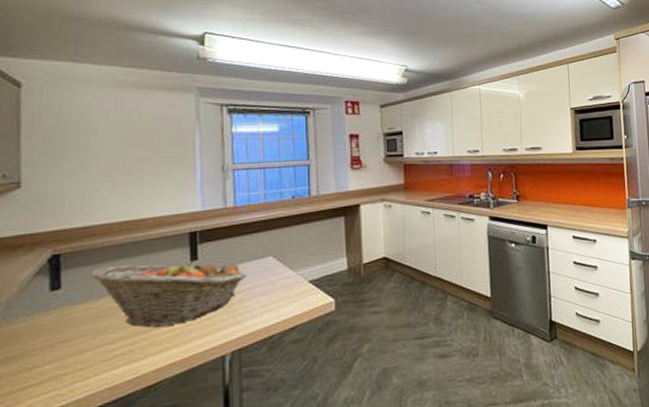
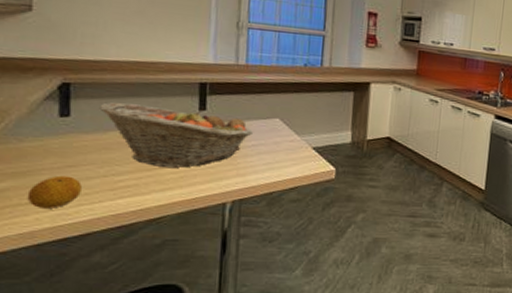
fruit: none [19,352,75,393] -> present [27,175,82,208]

